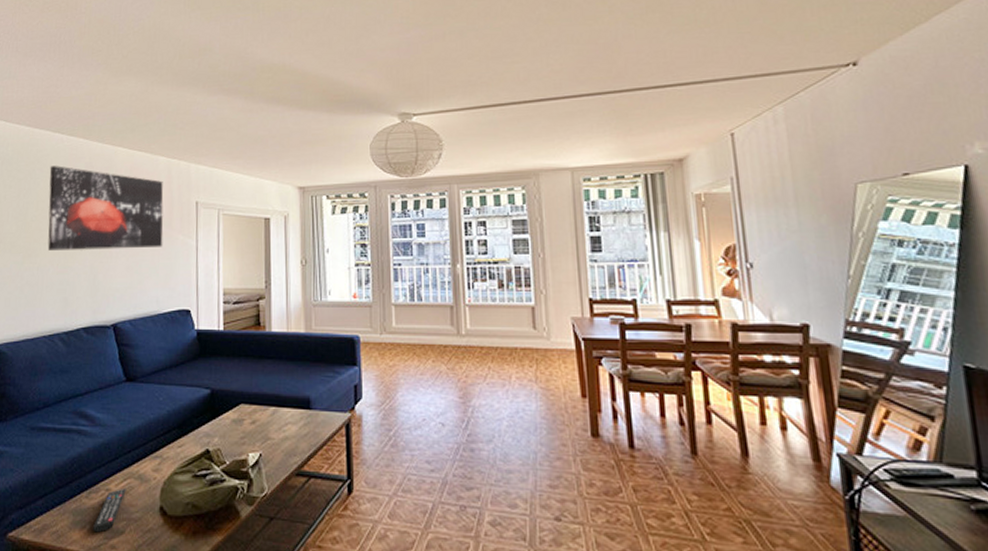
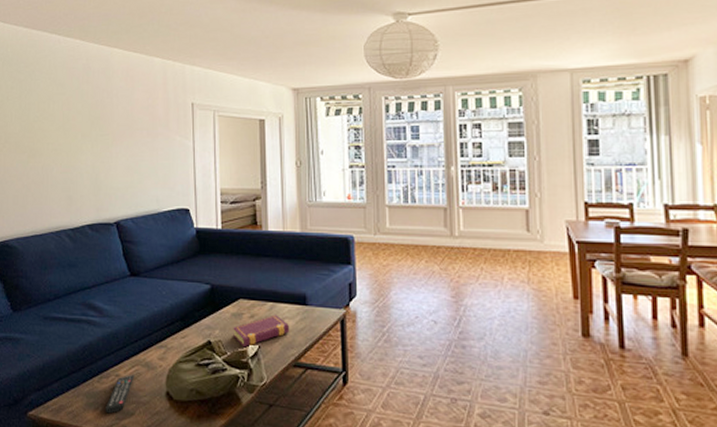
wall art: present [47,166,164,250] -> none [48,67,161,150]
book: none [233,420,292,456] -> present [233,314,289,348]

